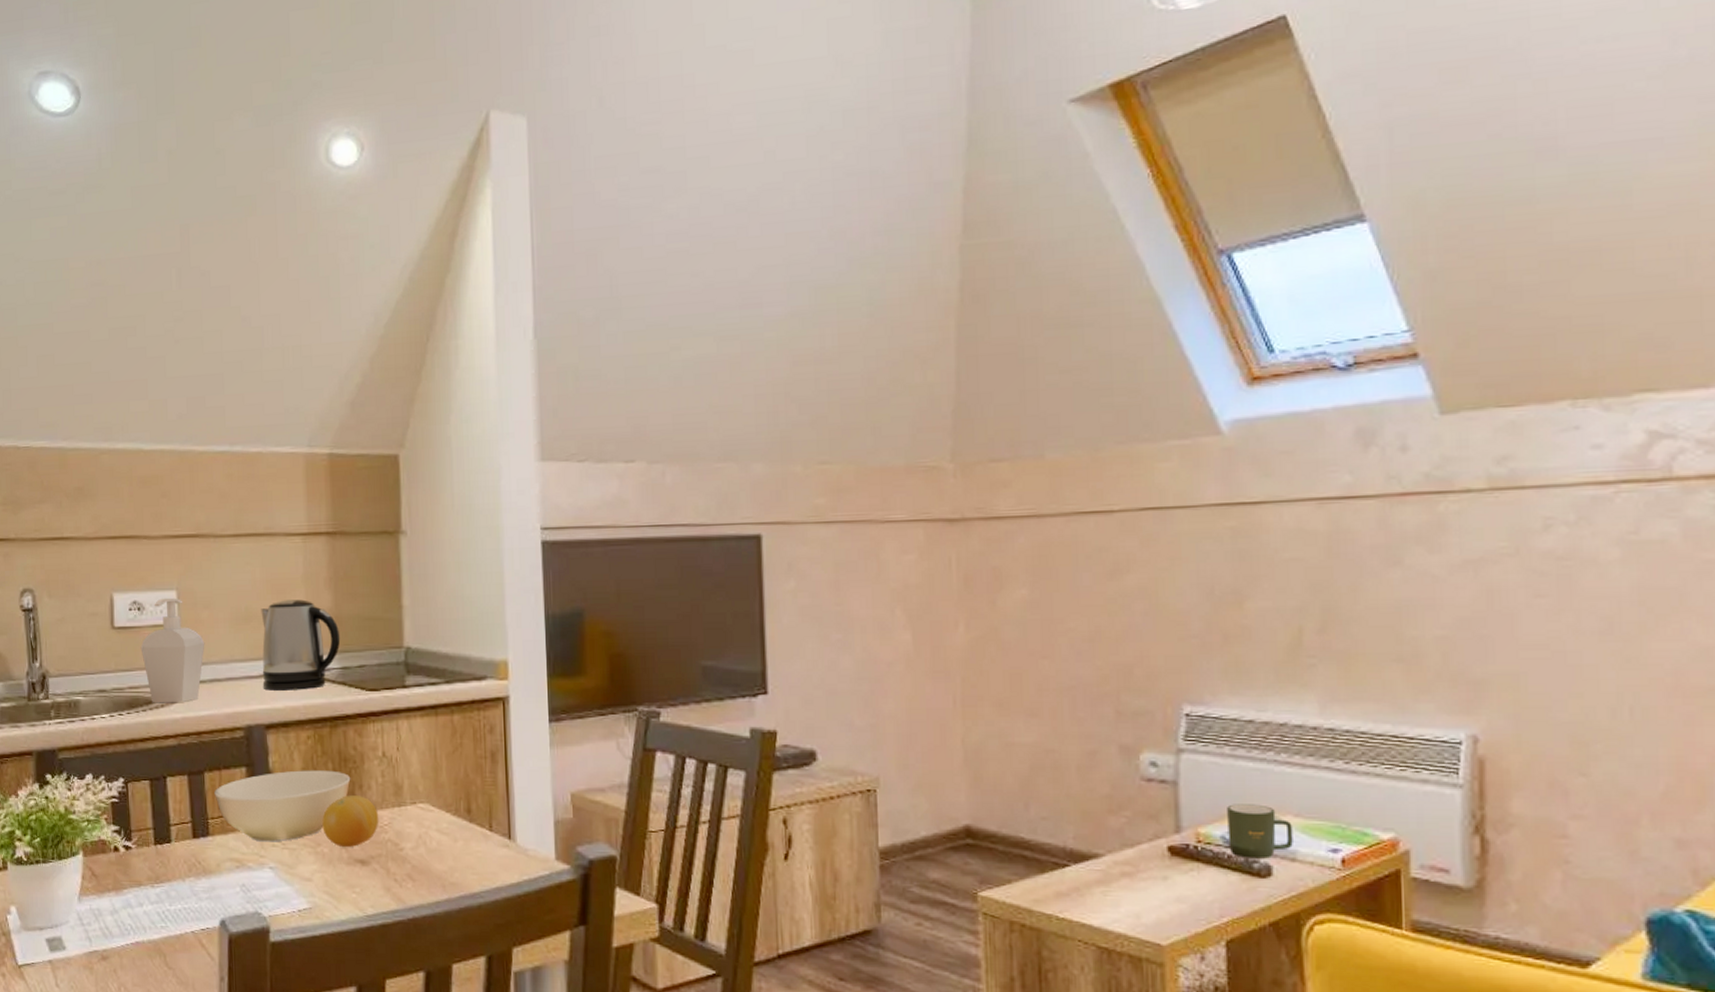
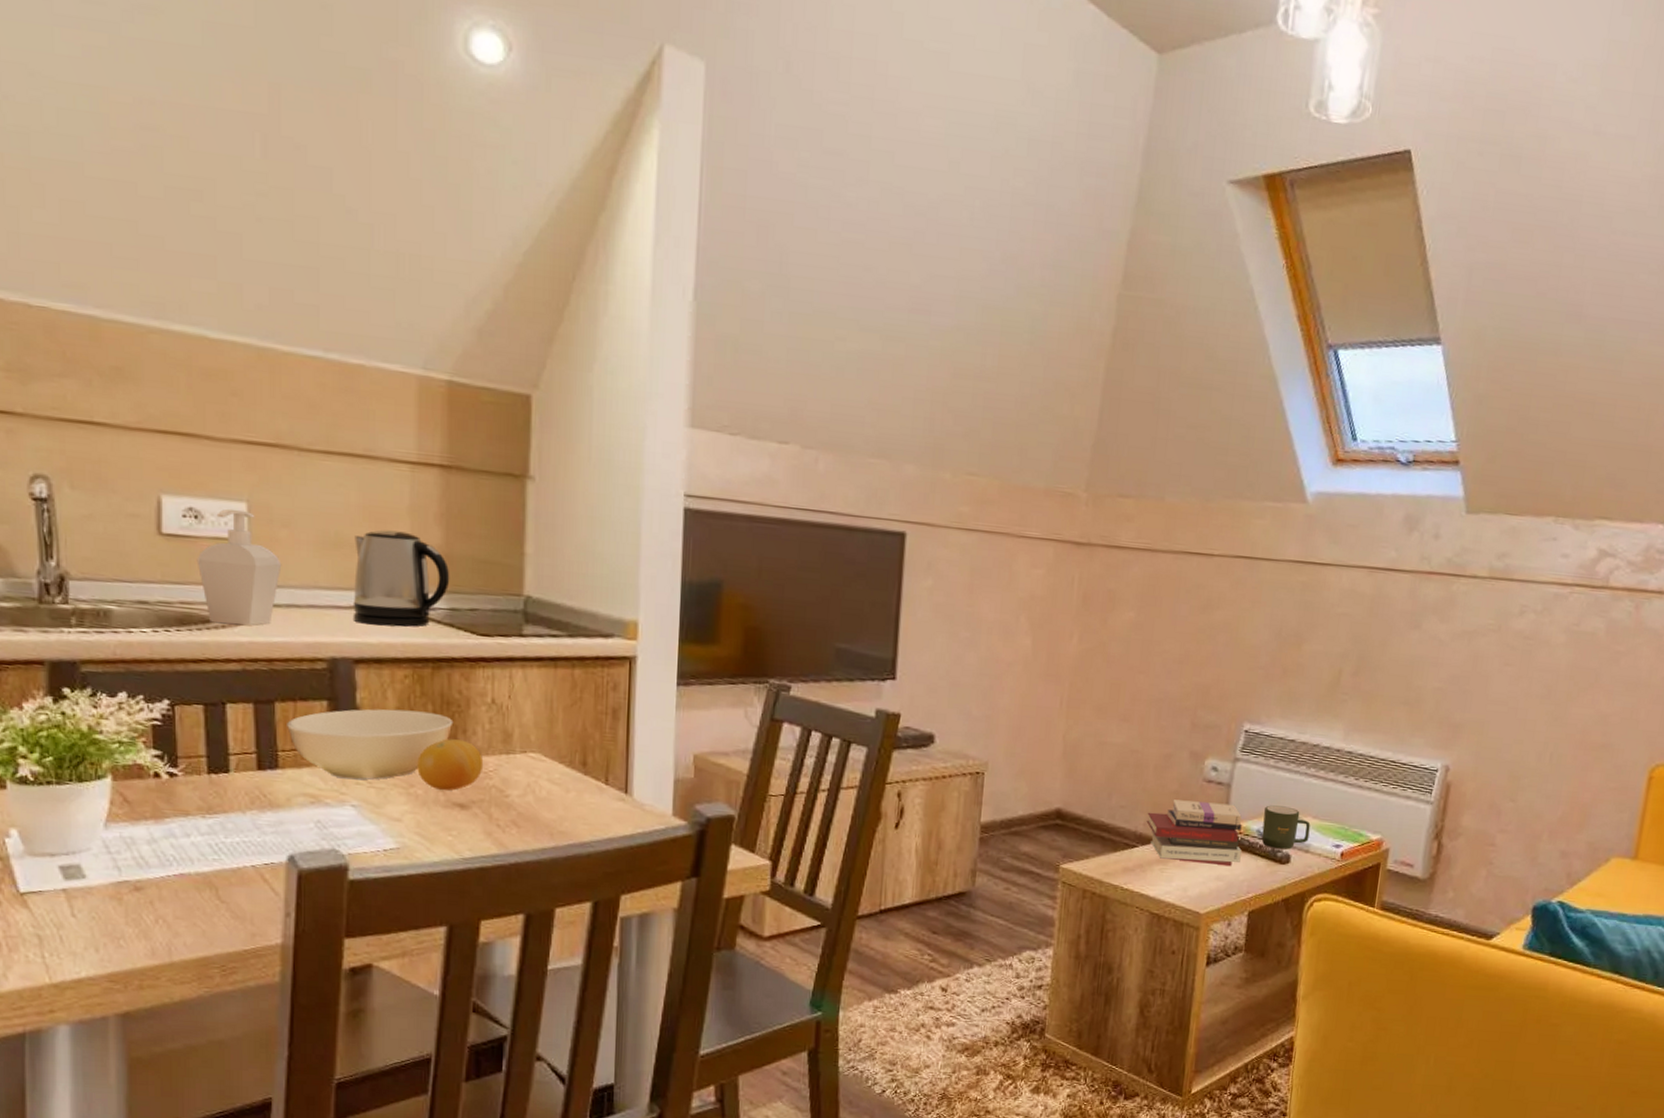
books: none [1076,805,1205,883] -> present [1146,799,1242,866]

